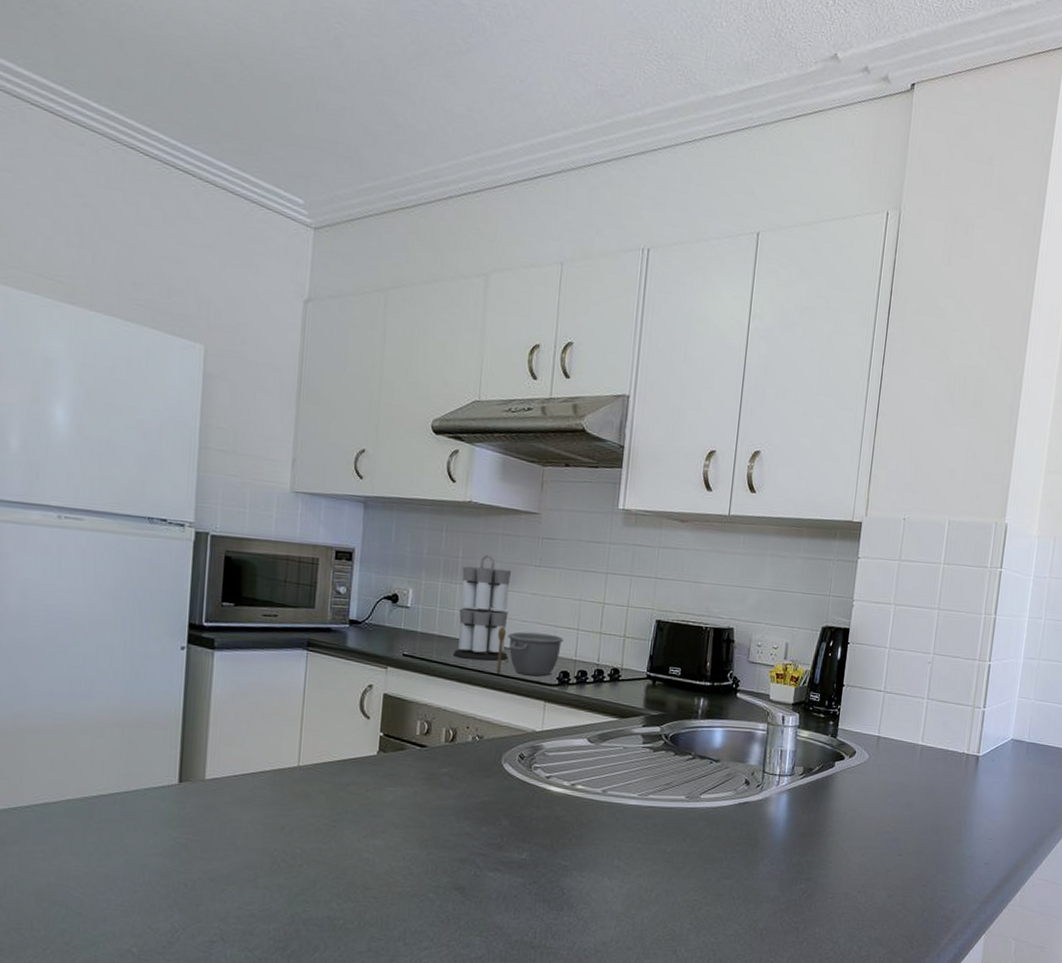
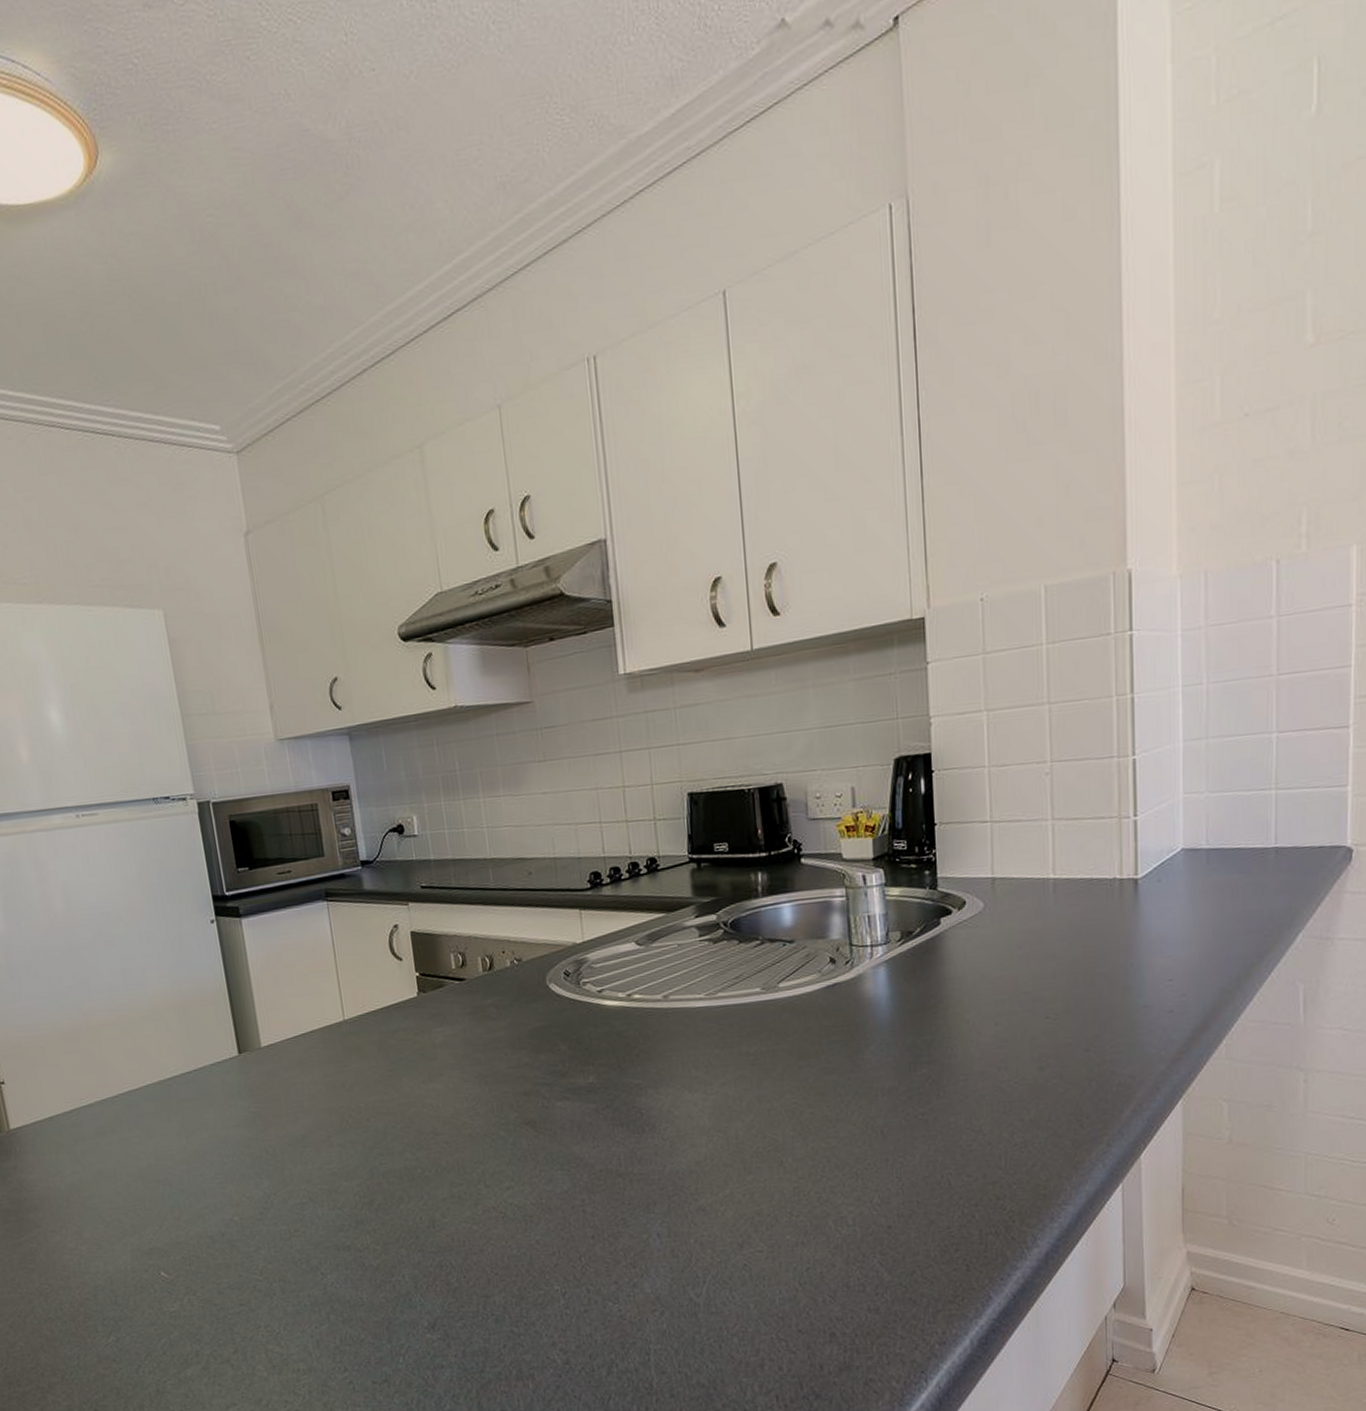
spice rack: present [453,554,512,662] -> none [462,759,531,880]
cooking pot: present [496,627,563,677] -> none [514,833,587,888]

